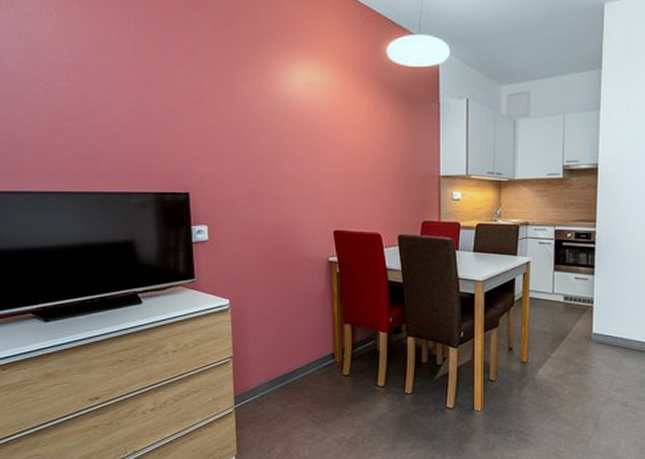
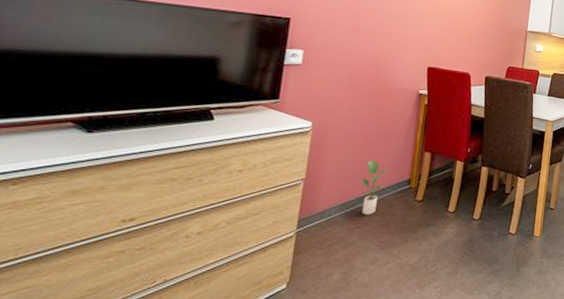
potted plant: none [285,335,311,391] -> present [361,160,389,215]

